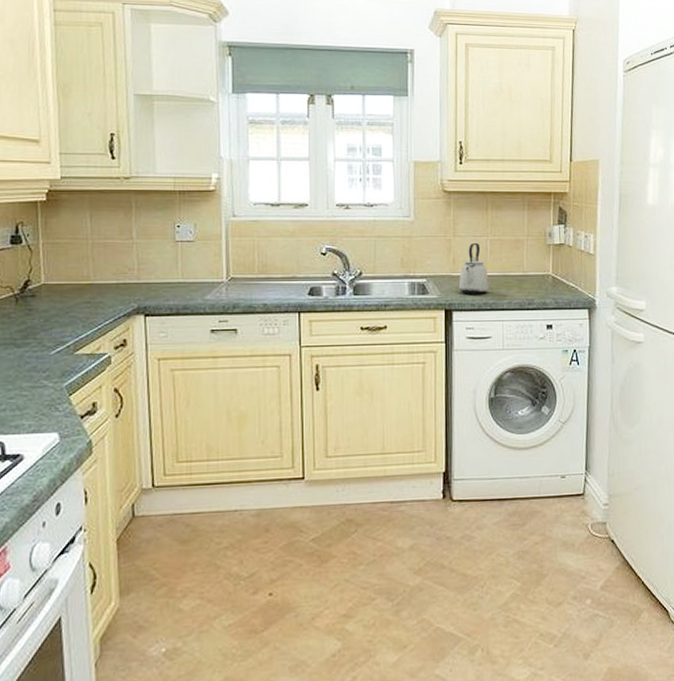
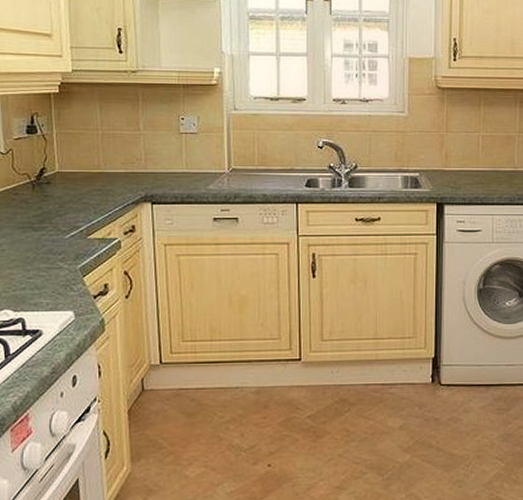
kettle: present [458,242,489,294] -> none [450,138,480,189]

